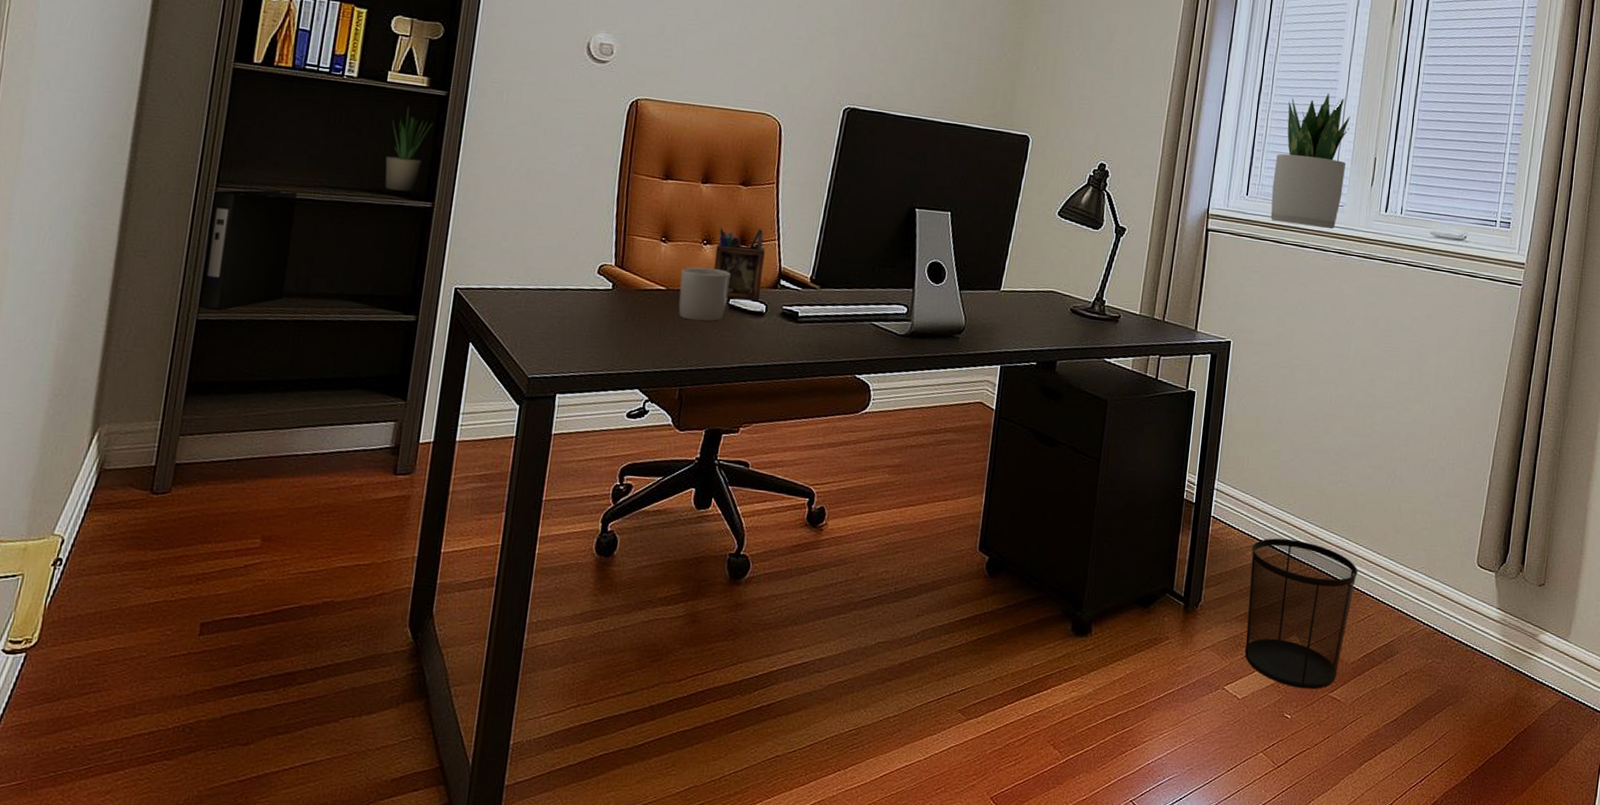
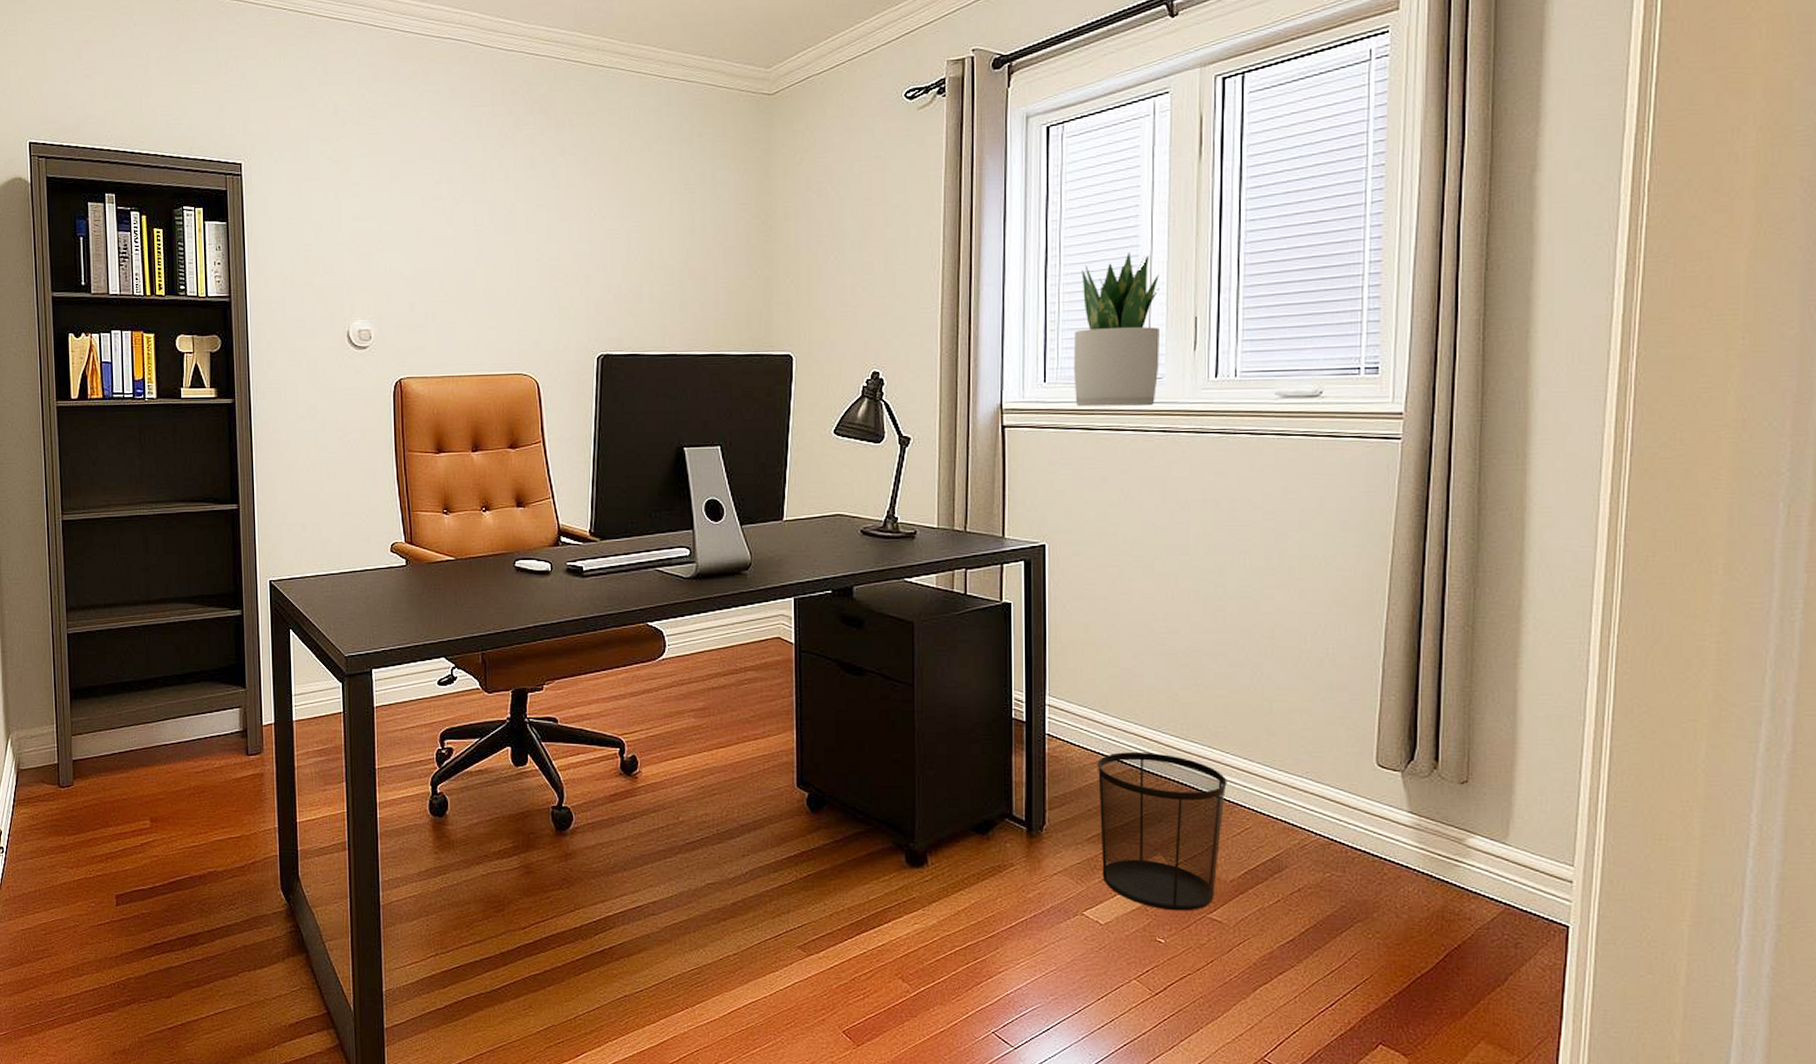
binder: present [200,189,298,310] -> none [61,510,131,623]
potted plant: present [385,104,434,192] -> none [192,416,227,498]
mug: present [678,267,731,322] -> none [466,533,513,586]
desk organizer: present [713,227,765,302] -> none [495,489,544,563]

